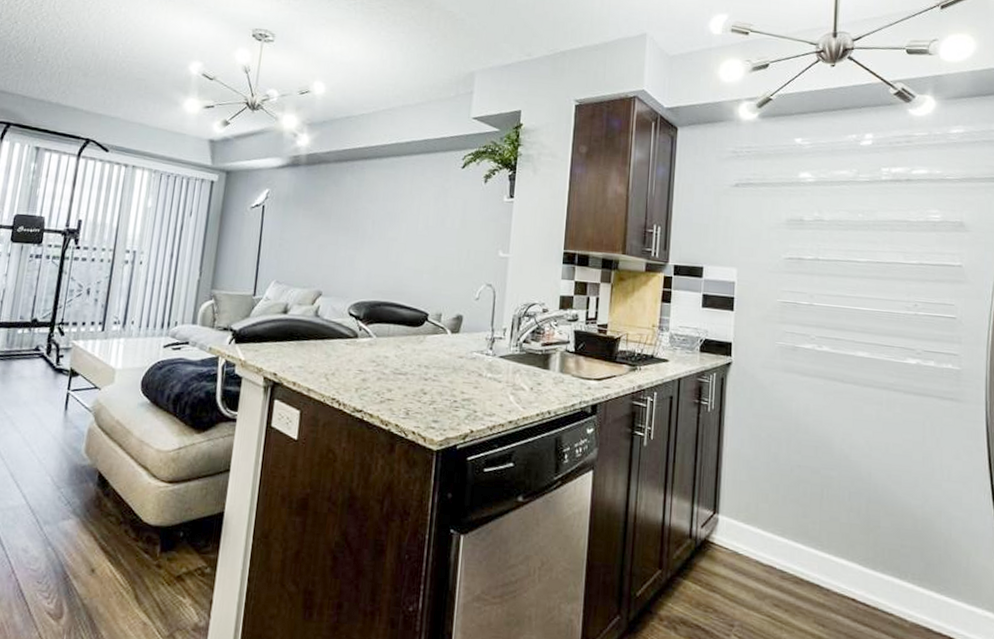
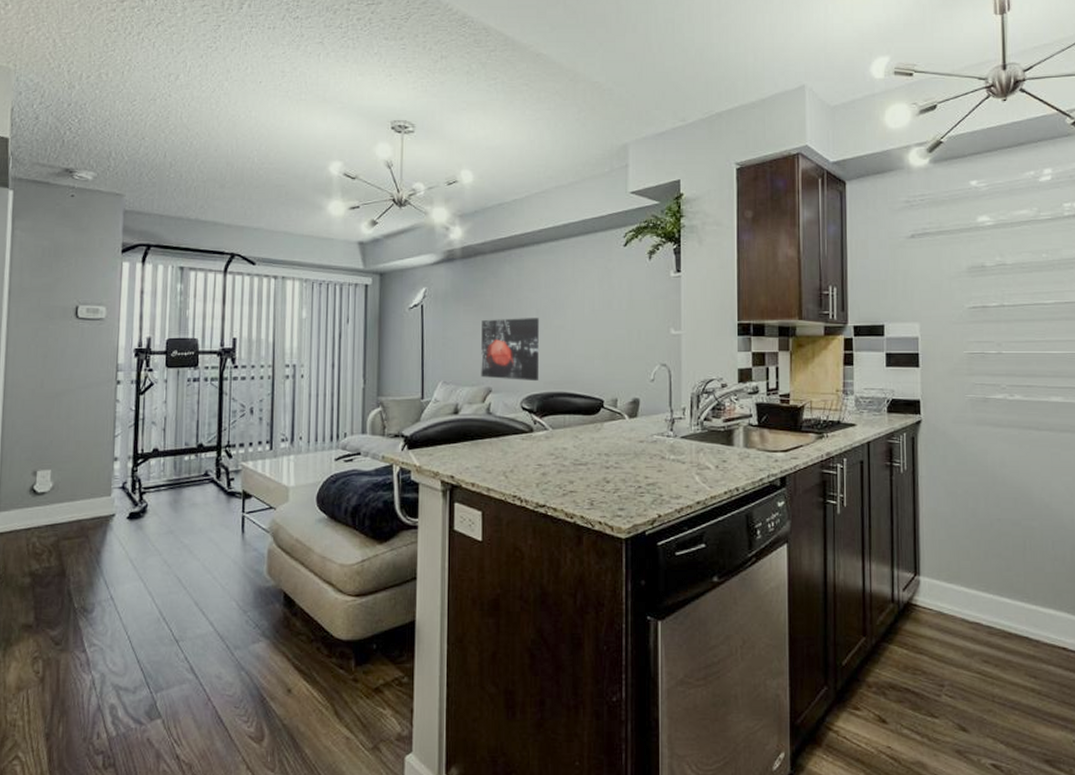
wall art: none [313,225,374,289] -> present [481,318,539,380]

